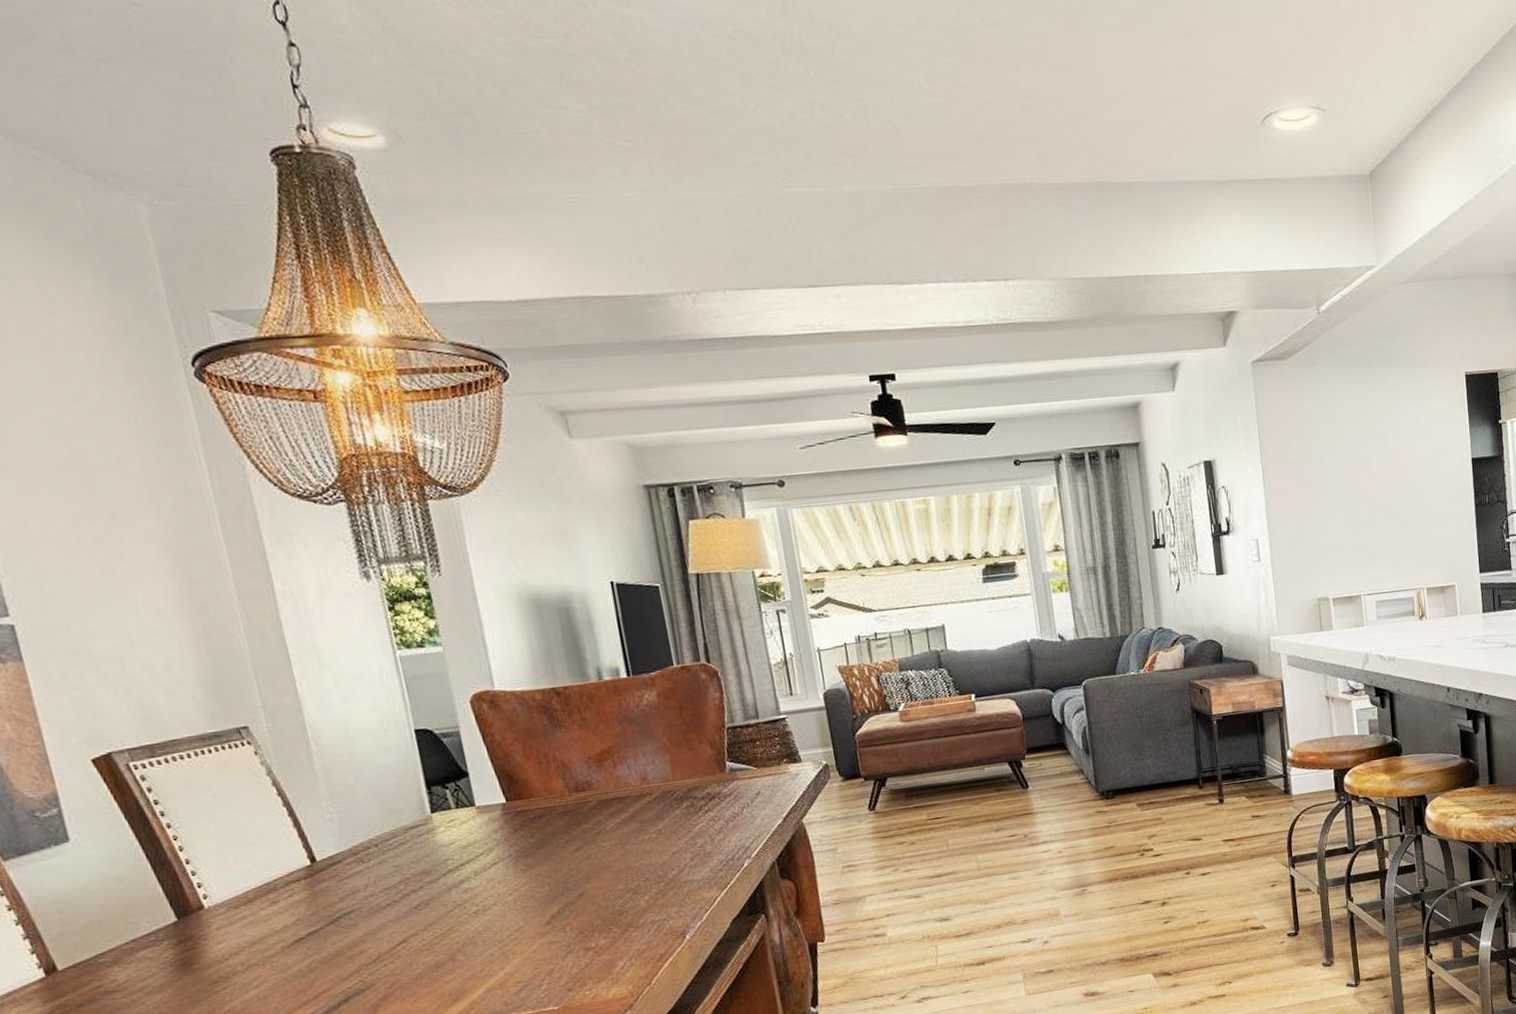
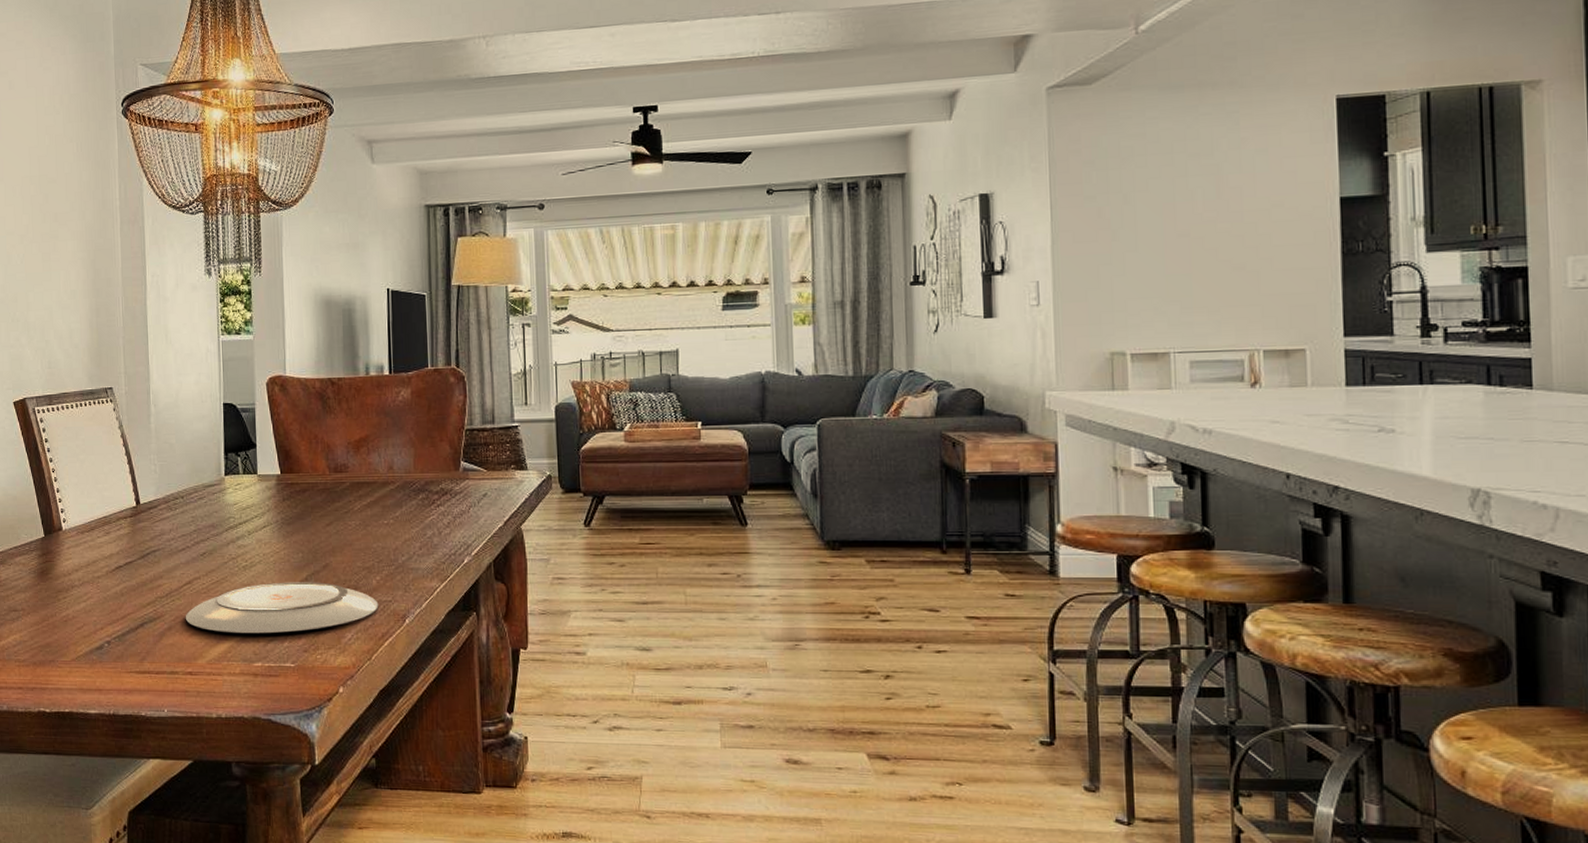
plate: none [404,912,652,991] -> present [185,582,379,634]

